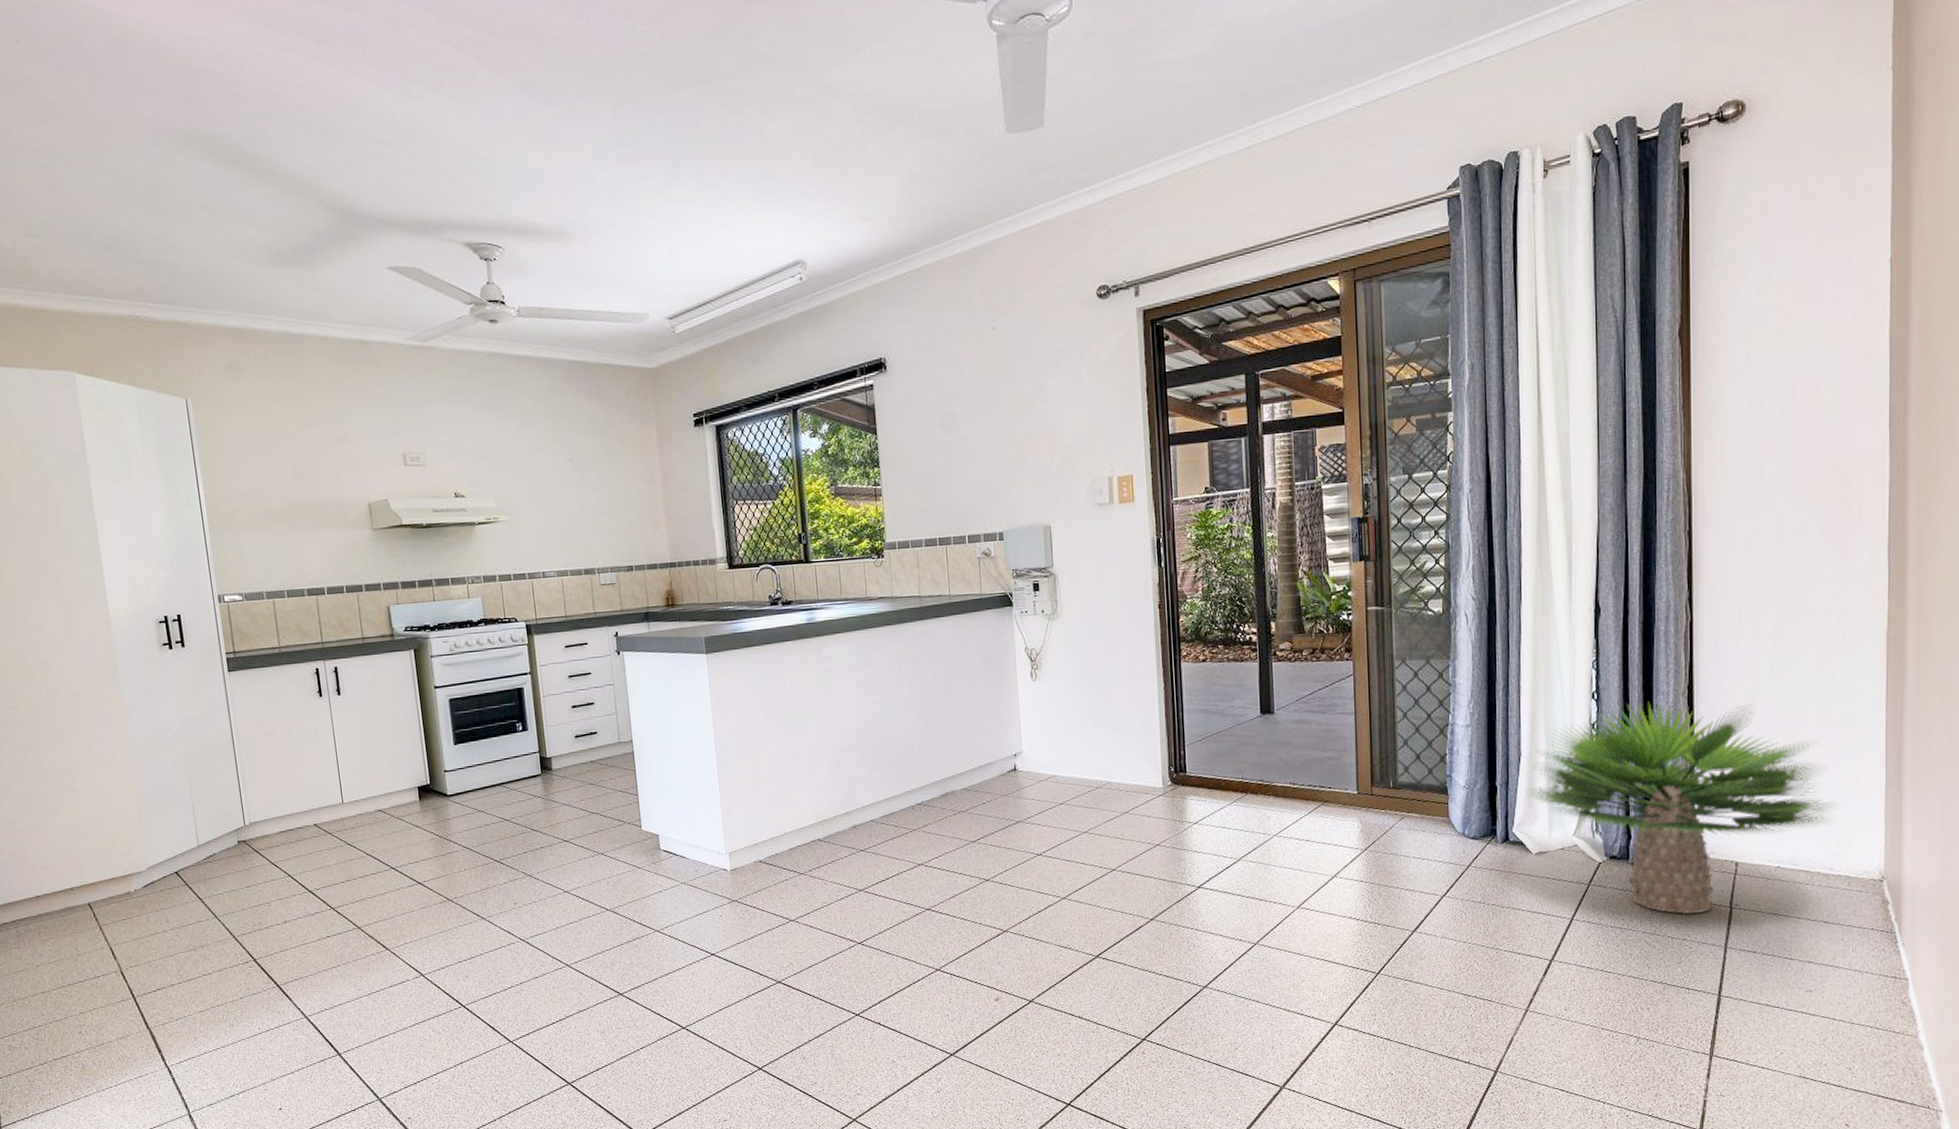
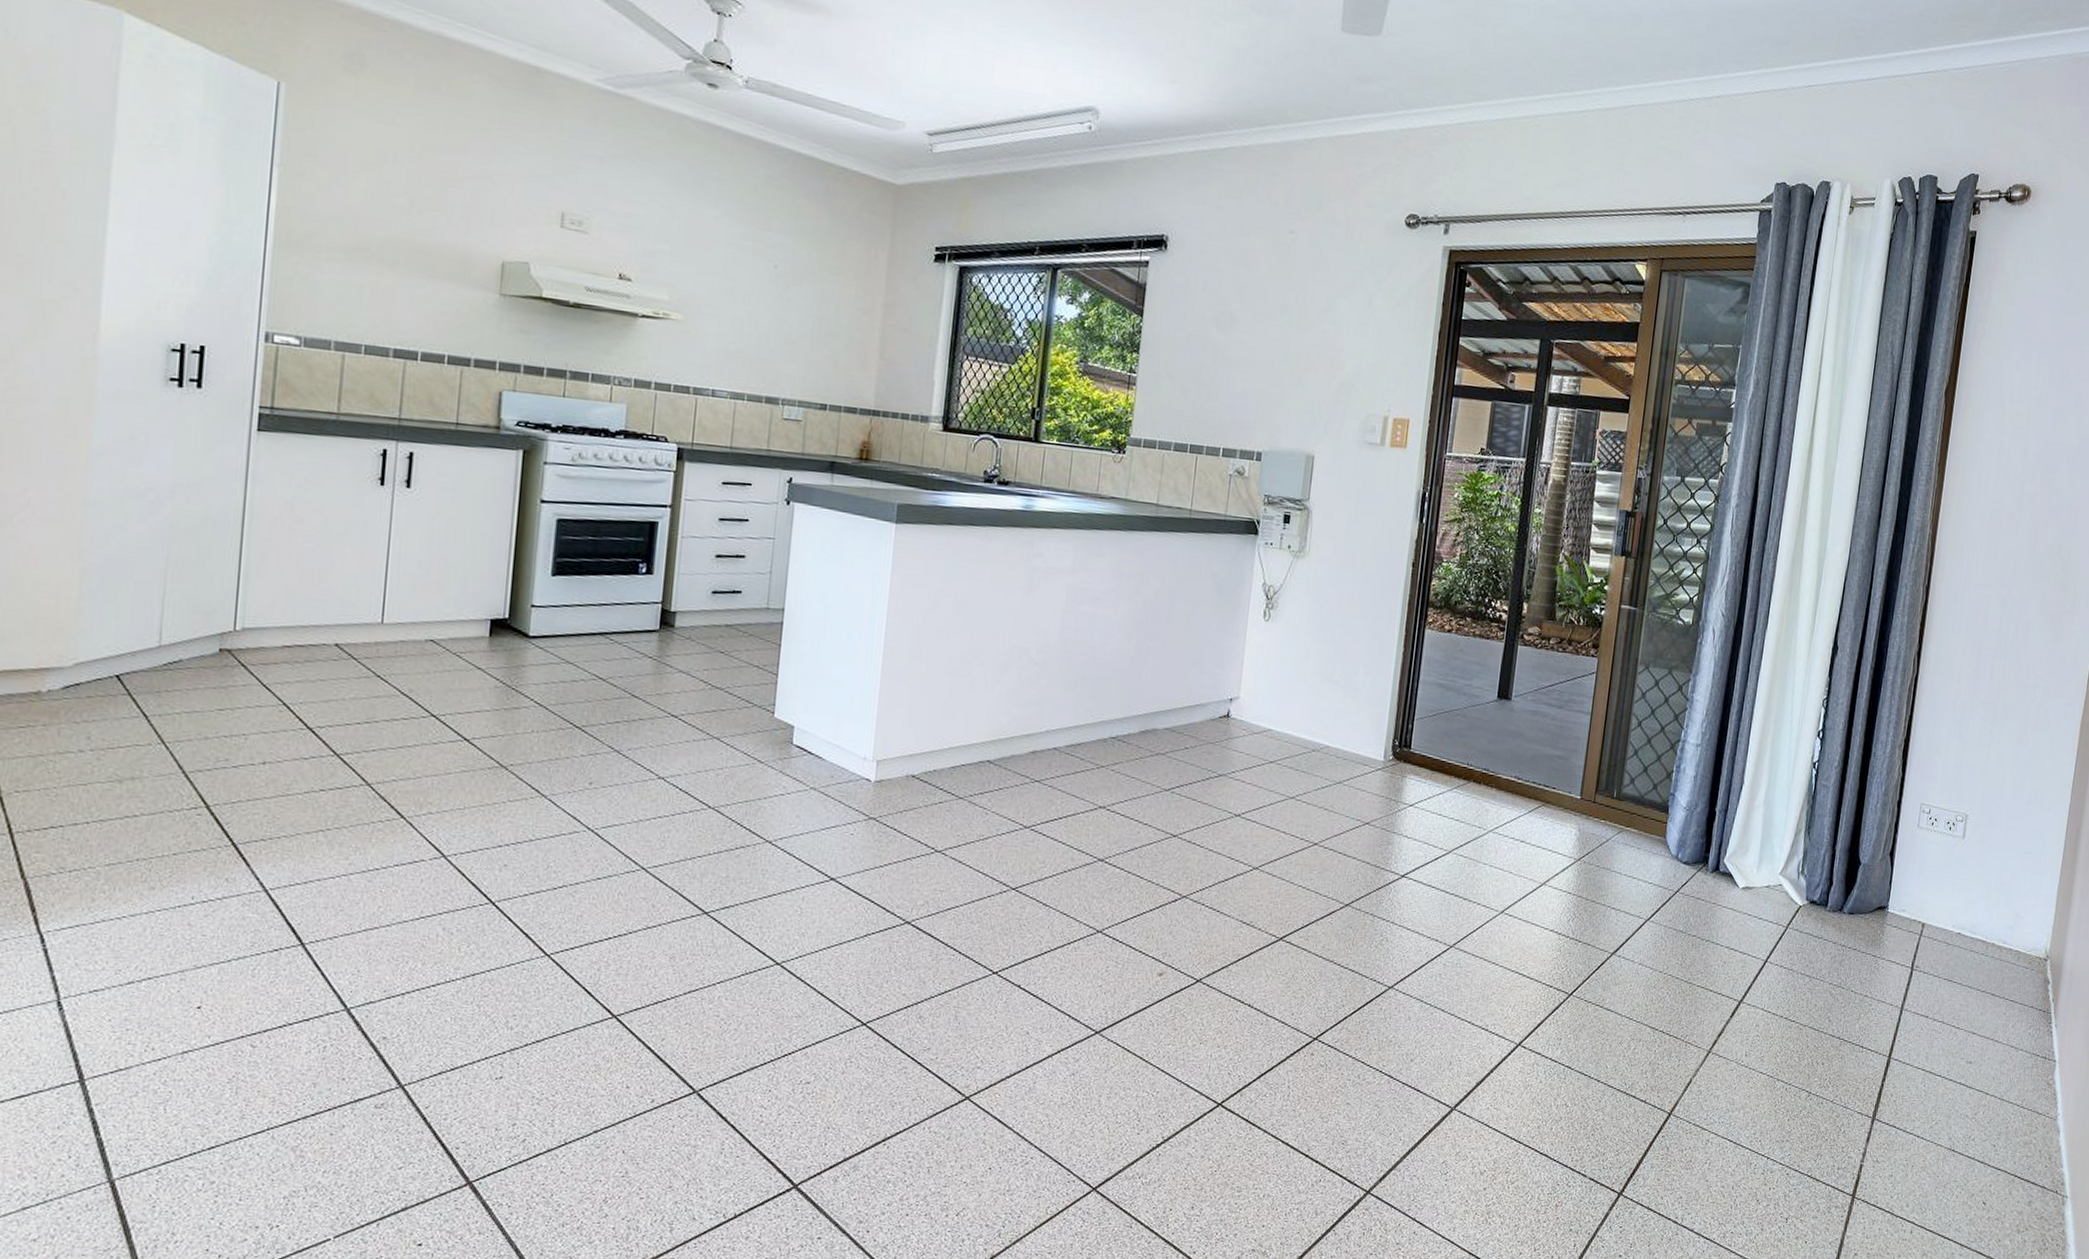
potted plant: present [1527,702,1841,914] -> none [1743,748,2022,970]

